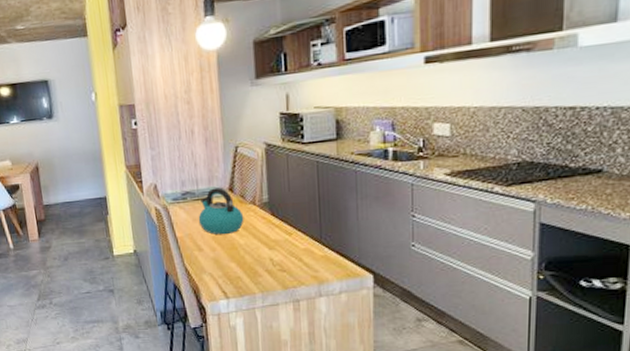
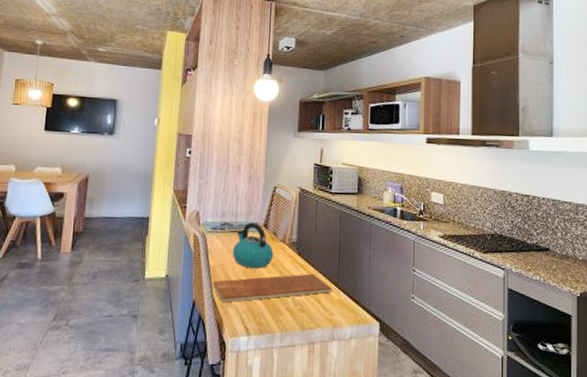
chopping board: none [183,232,315,271] -> present [213,273,332,303]

